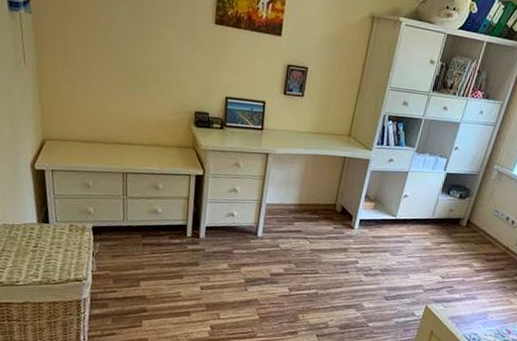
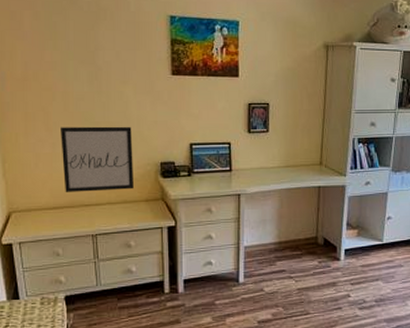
wall art: none [98,61,170,134] -> present [61,126,134,192]

